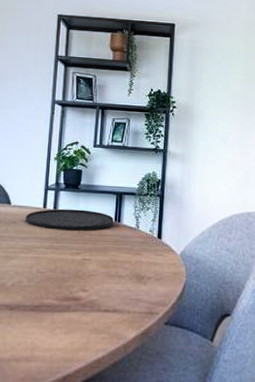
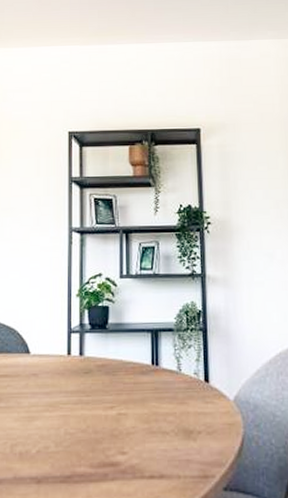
plate: present [25,209,114,231] -> none [48,353,150,381]

